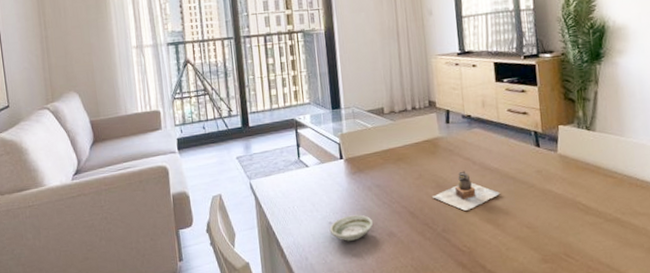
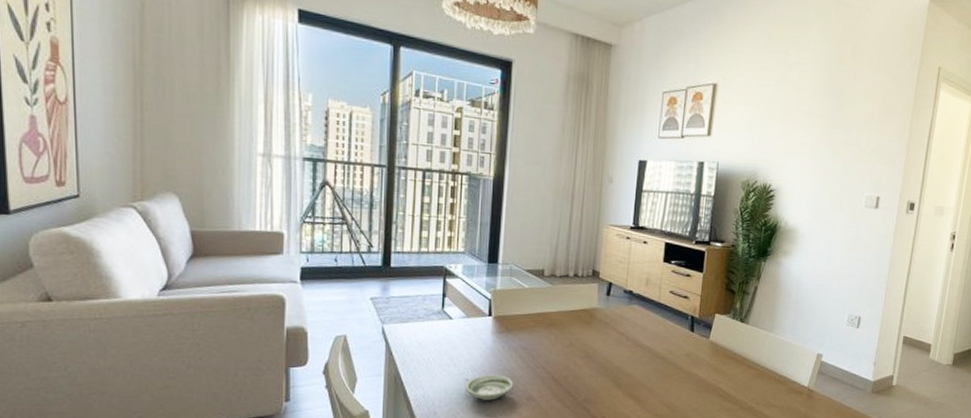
teapot: present [433,171,500,211] -> none [580,345,648,384]

